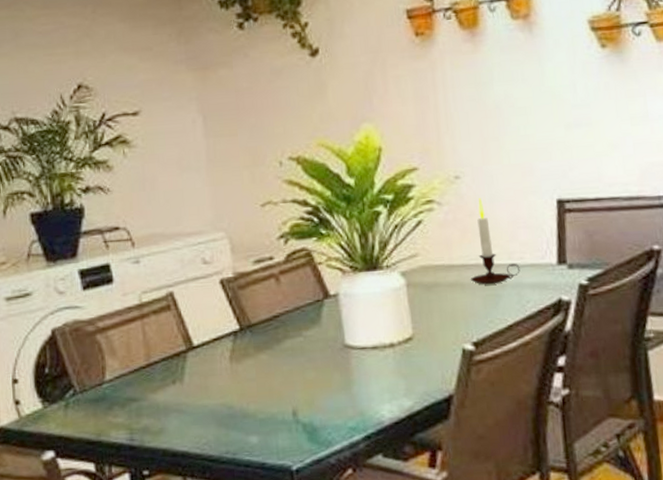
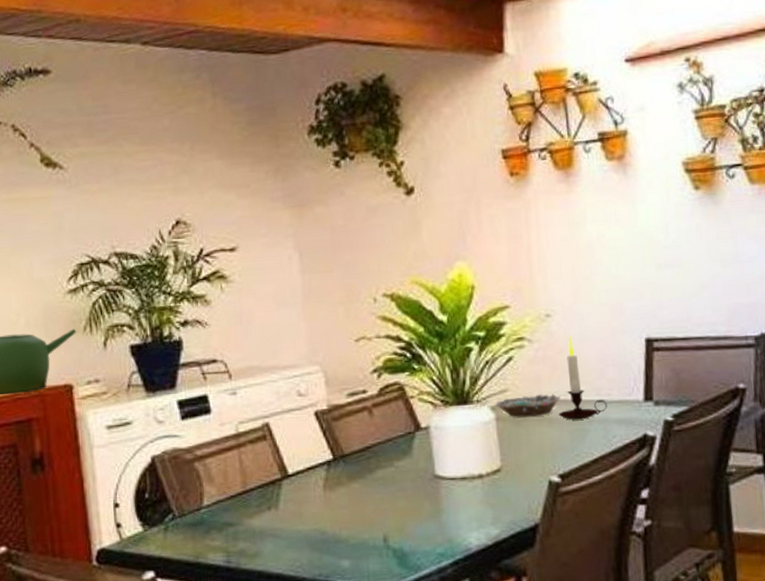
bowl: none [406,258,473,283] -> present [496,393,561,417]

